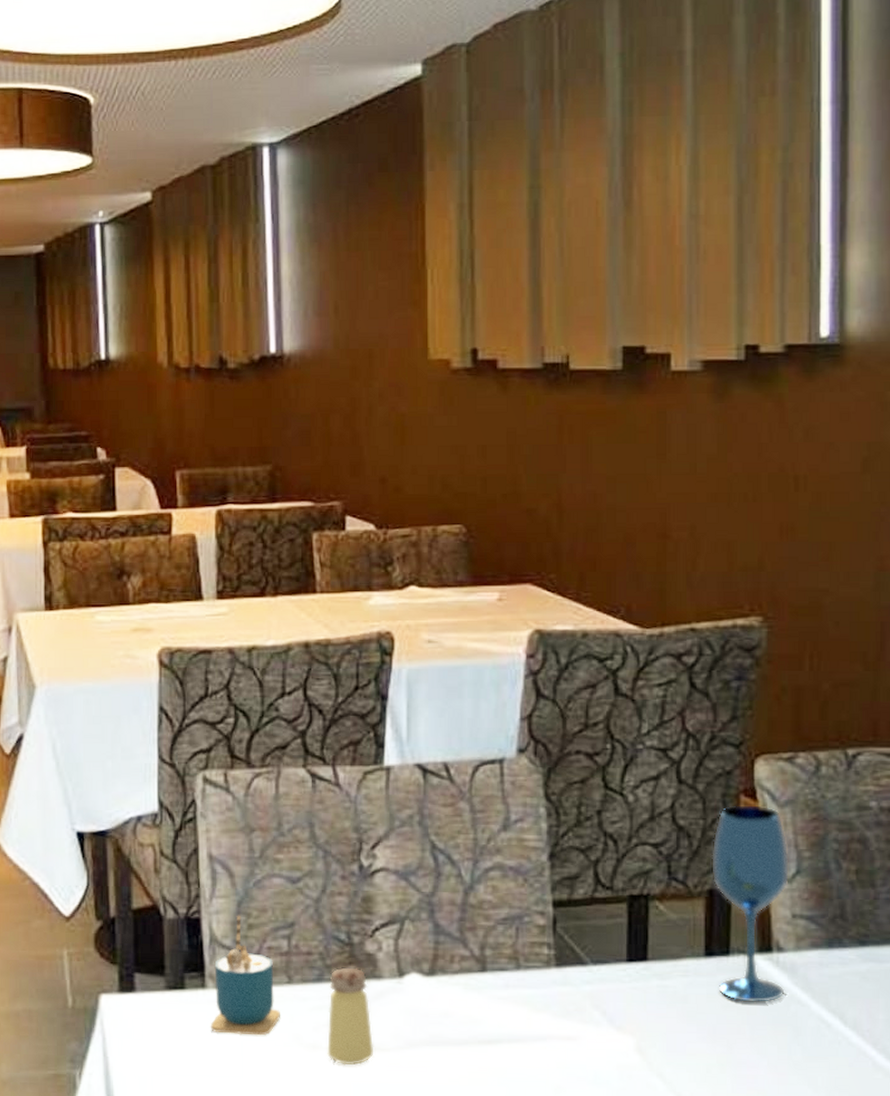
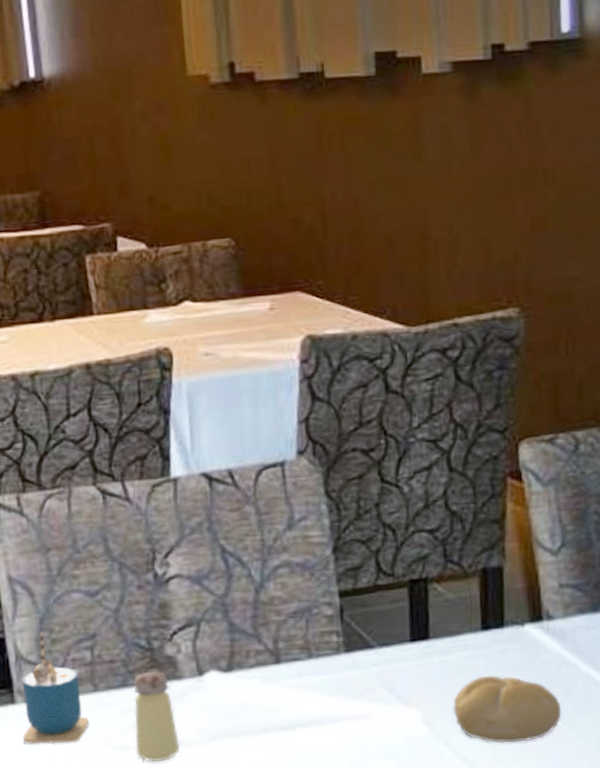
bread roll: none [669,1006,789,1083] -> present [452,675,562,744]
wineglass: present [712,805,790,1003] -> none [483,486,556,670]

